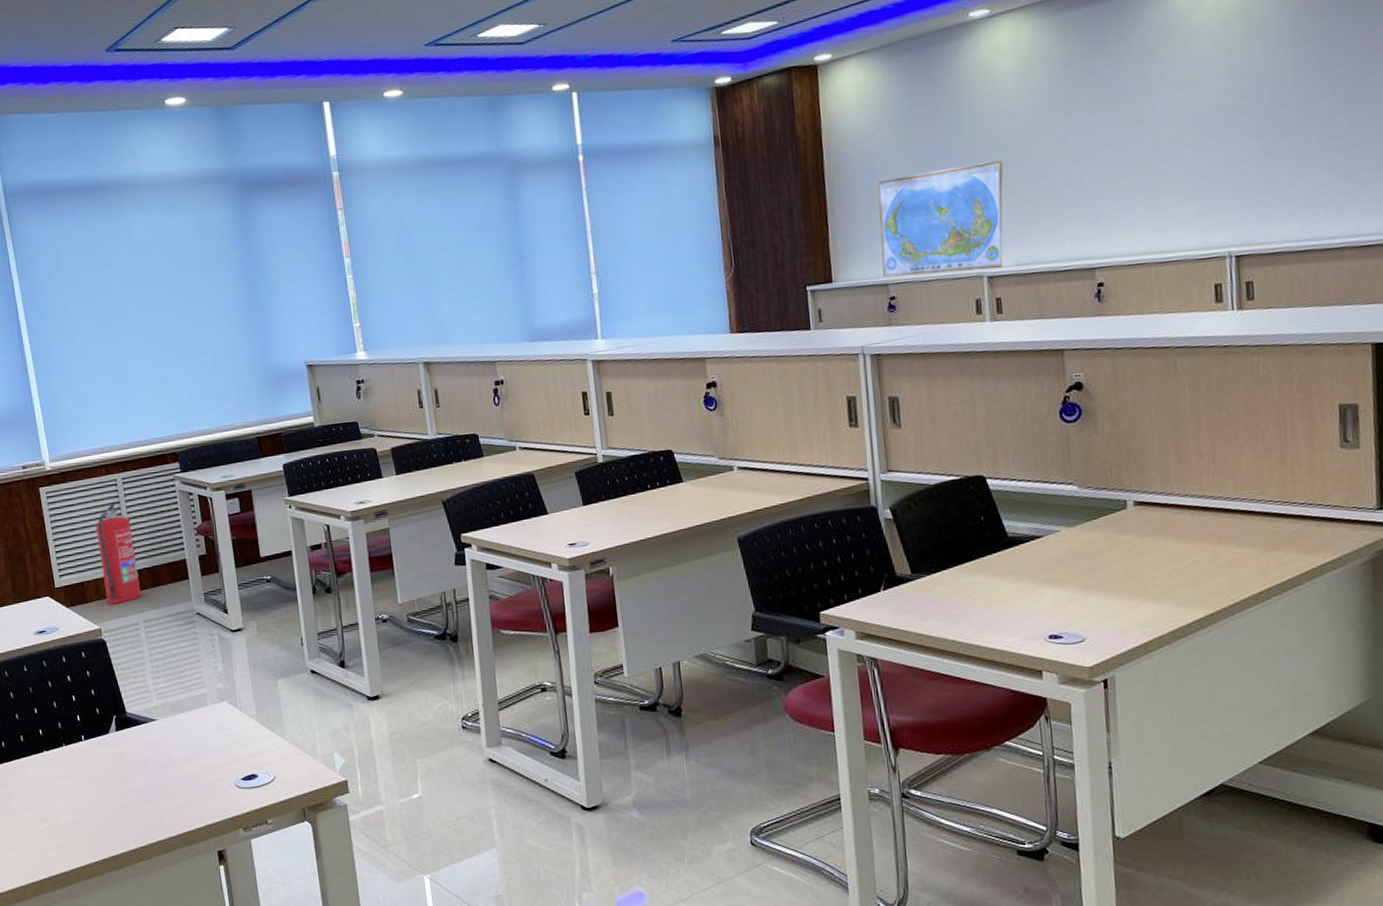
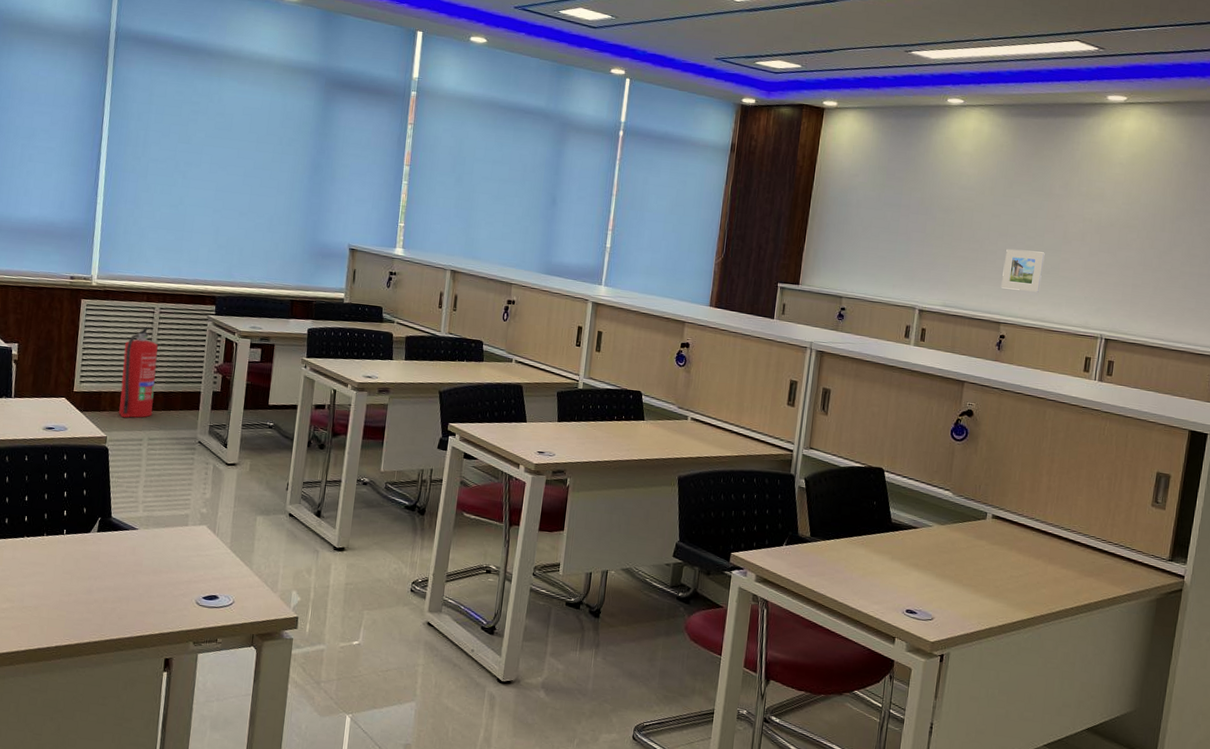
world map: present [877,160,1004,278] -> none [839,212,950,305]
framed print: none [1083,169,1137,226] -> present [1001,249,1045,292]

